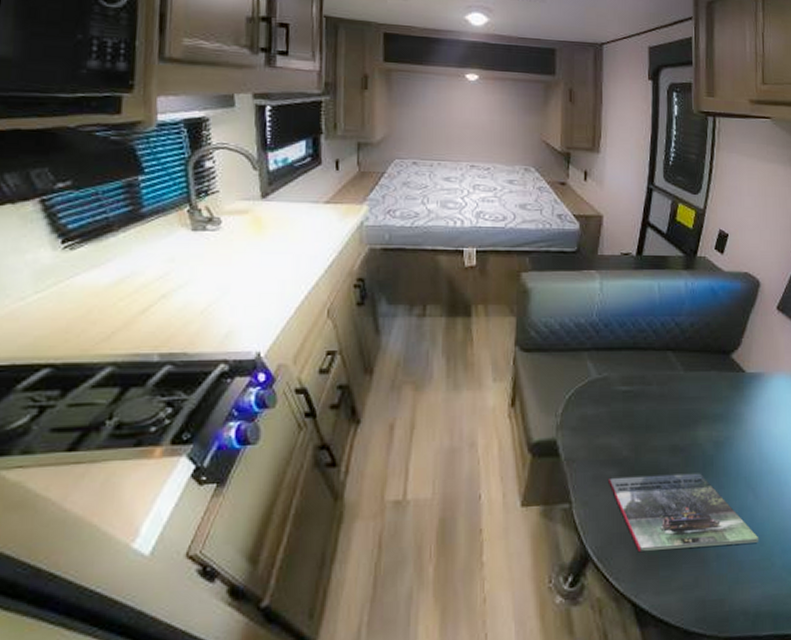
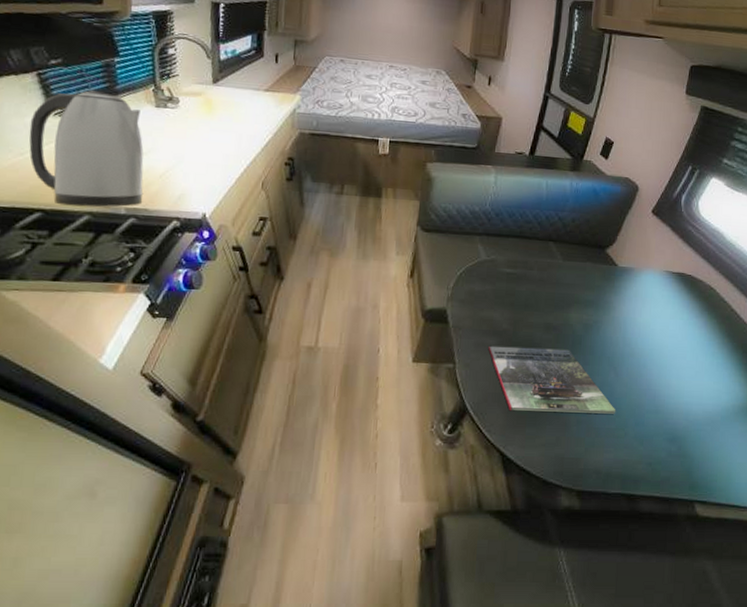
kettle: none [31,216,181,357] -> present [29,90,144,208]

